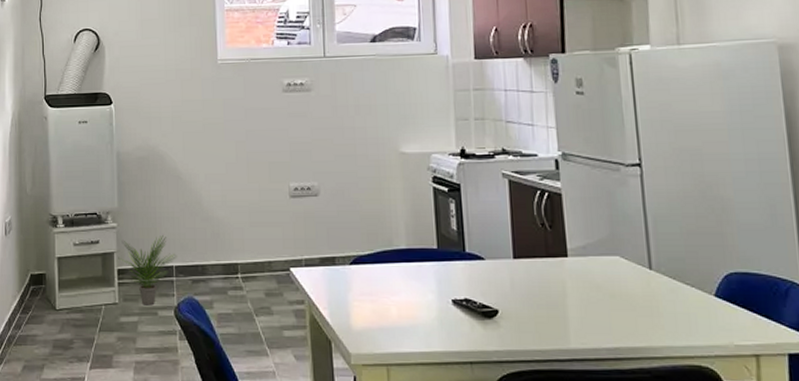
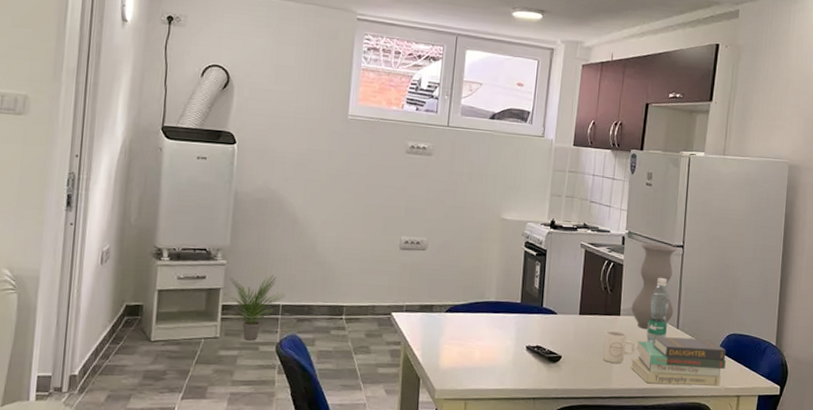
mug: none [550,275,595,316] -> present [603,330,635,363]
vase: none [581,165,642,273] -> present [631,243,678,330]
books: none [591,281,730,343] -> present [630,336,727,386]
bottle: none [605,207,636,290] -> present [646,278,670,343]

